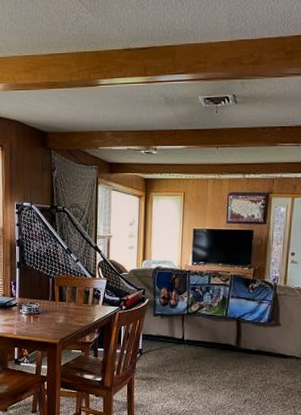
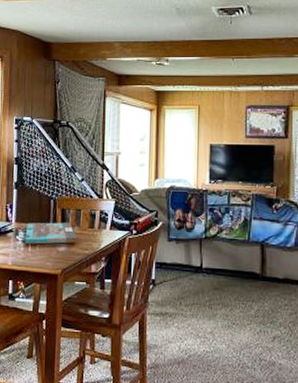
board game: none [27,298,74,317] -> present [25,222,78,244]

